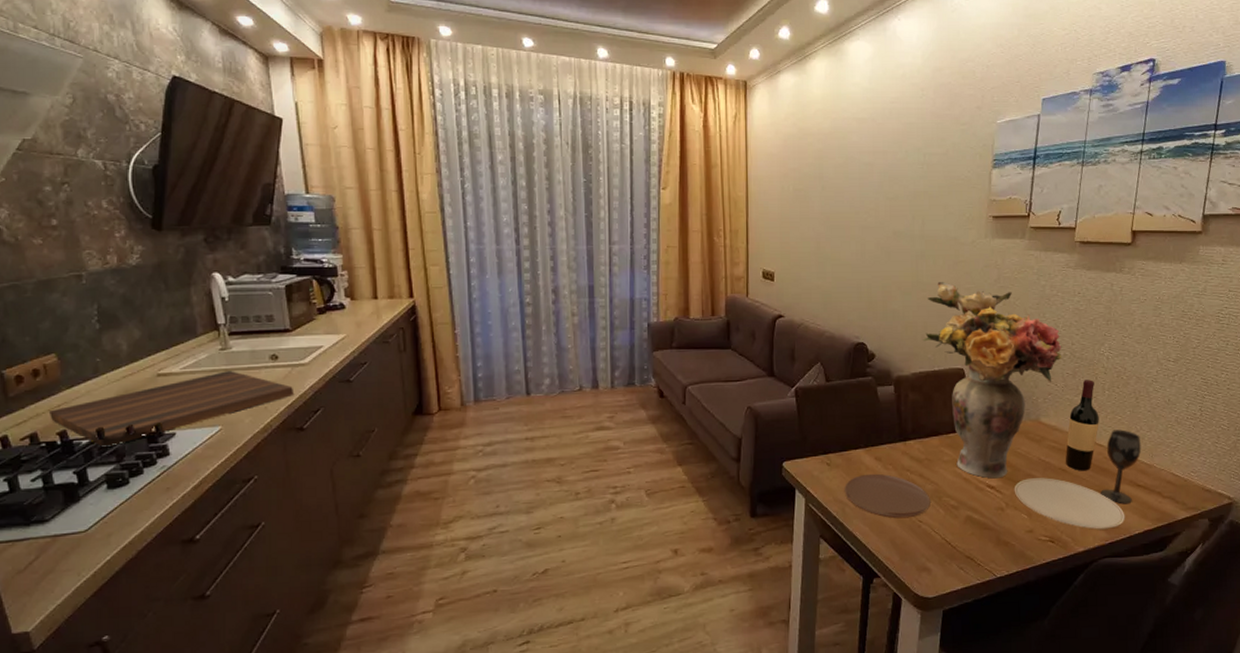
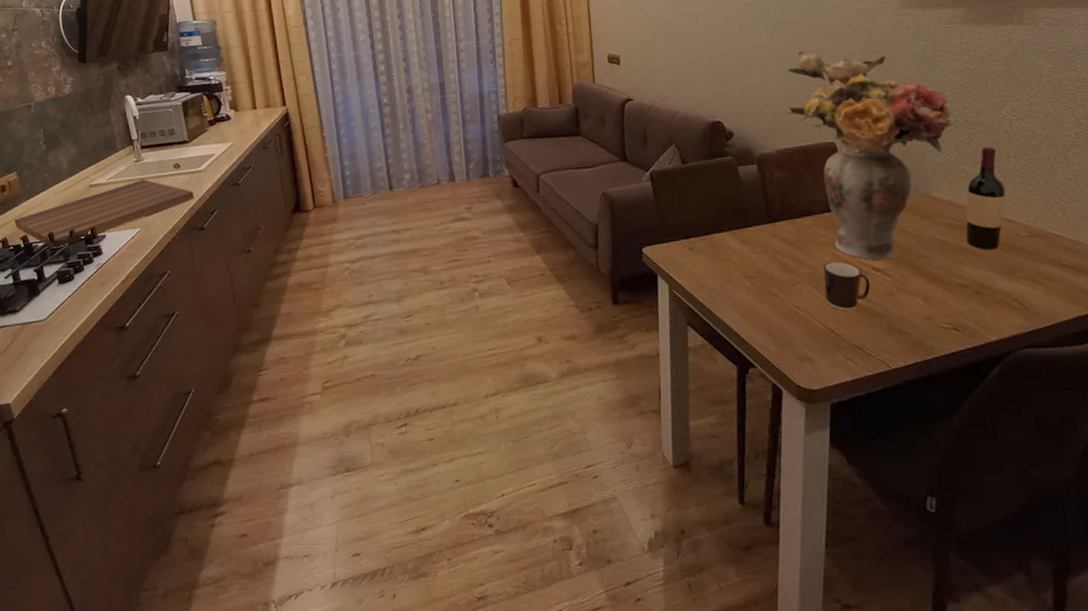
plate: present [845,473,931,519] -> none [710,257,808,305]
mug: none [945,479,985,525] -> present [822,261,871,311]
plate: present [1014,478,1125,530] -> none [905,258,1049,316]
wine glass: present [1101,429,1142,503] -> none [1014,202,1064,286]

